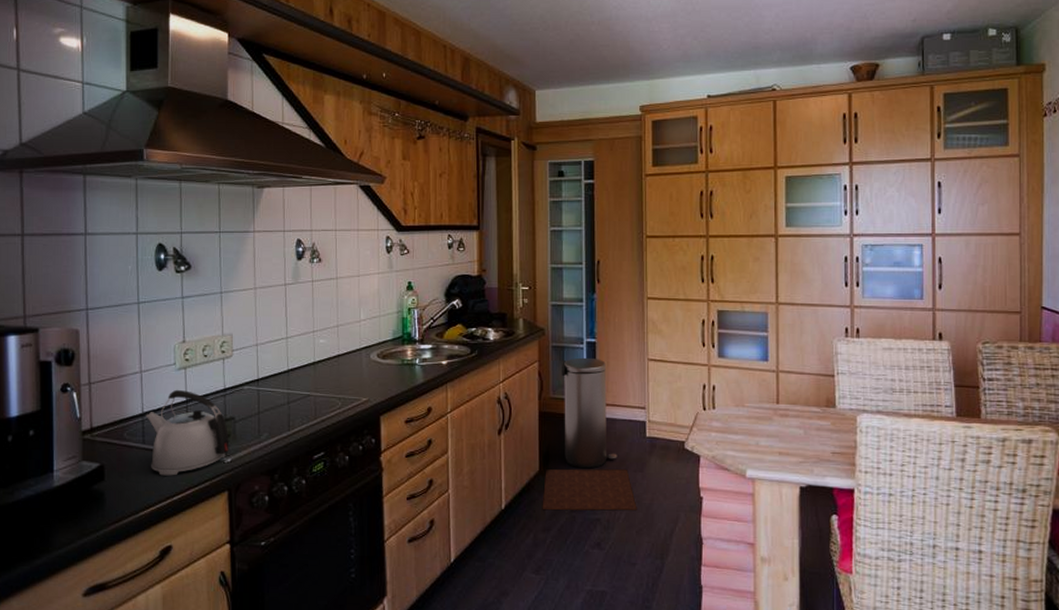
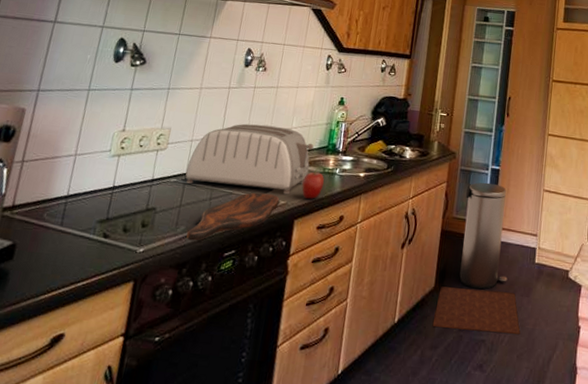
kettle: present [146,389,229,476] -> none [62,175,147,262]
toaster: none [258,320,387,391] -> present [185,123,314,195]
cutting board: none [272,392,361,446] -> present [186,192,280,241]
fruit: none [382,361,405,394] -> present [302,168,325,200]

